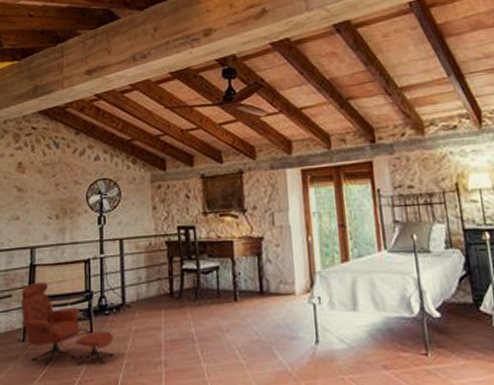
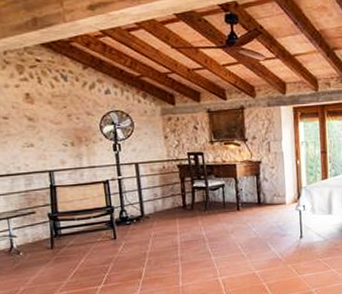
armchair: present [21,282,114,367] -> none [44,200,137,267]

